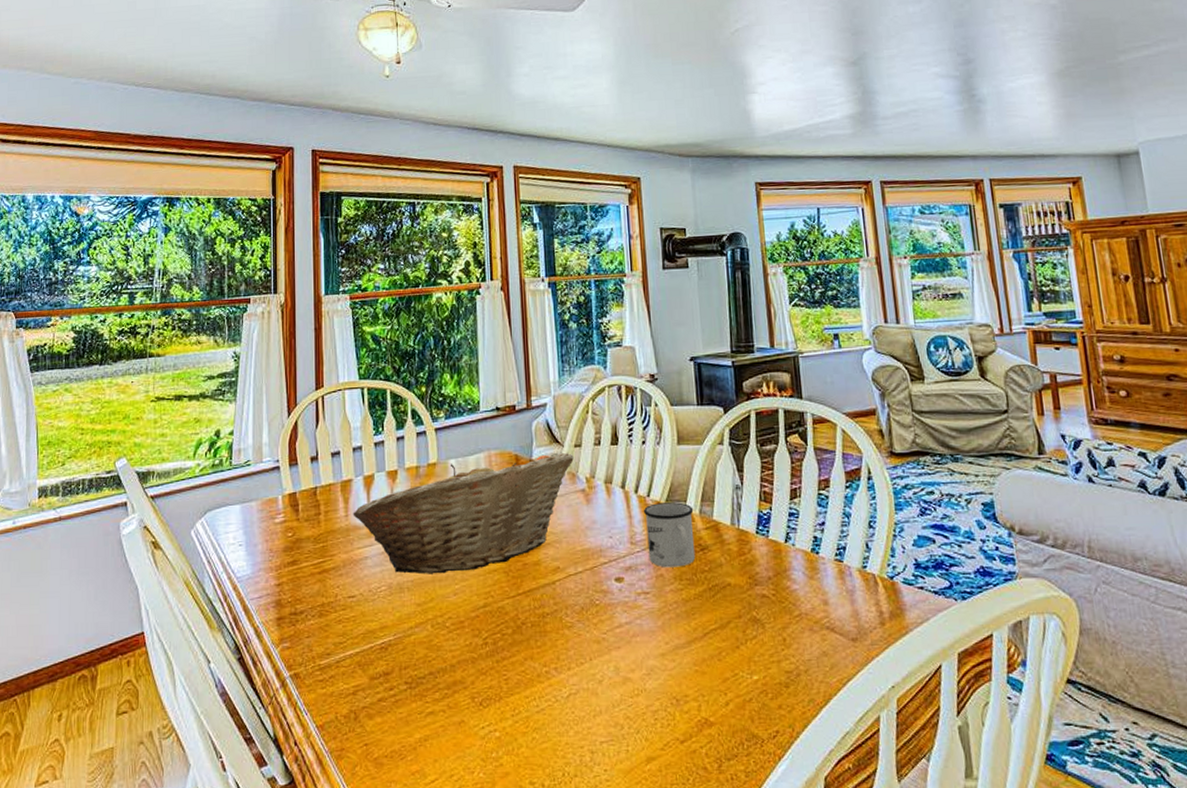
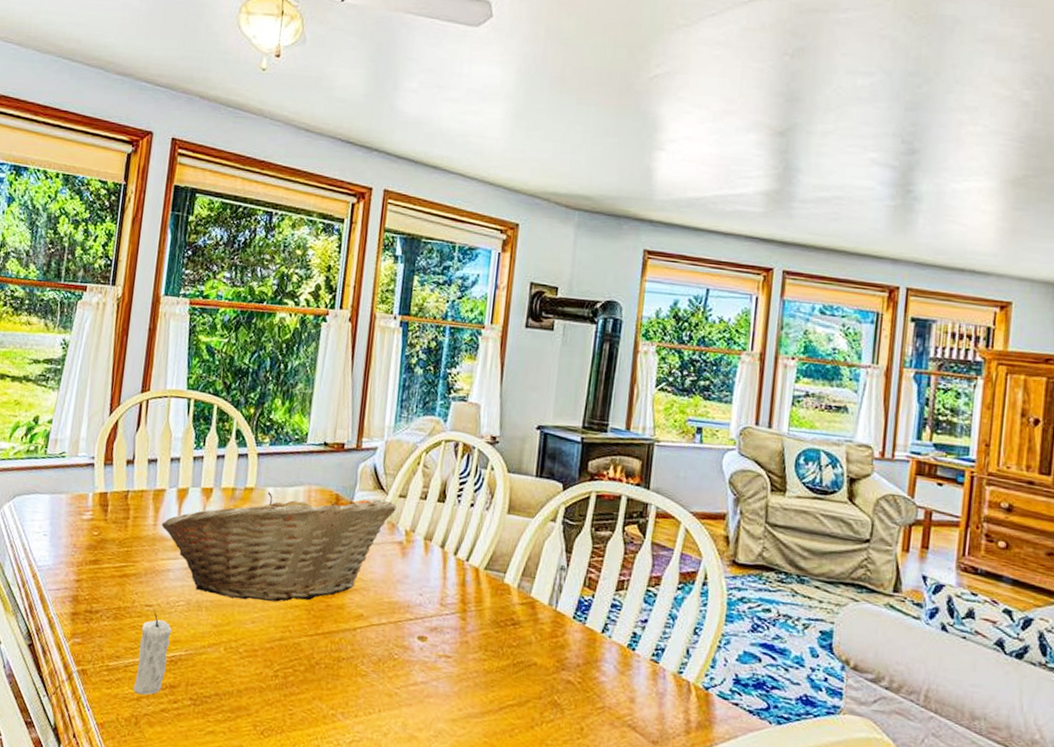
candle: none [347,600,378,688] -> present [132,610,173,695]
mug: present [643,502,696,568] -> none [456,569,512,638]

